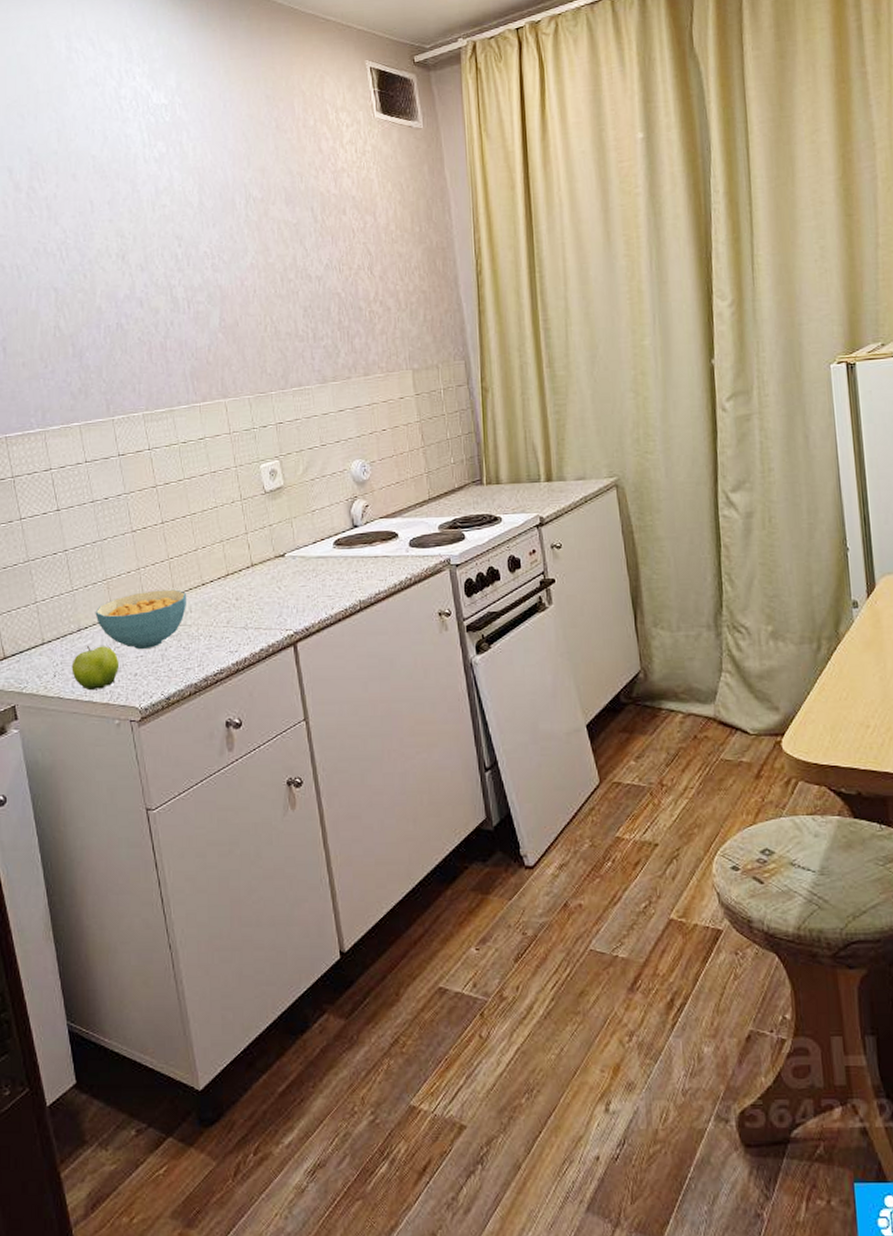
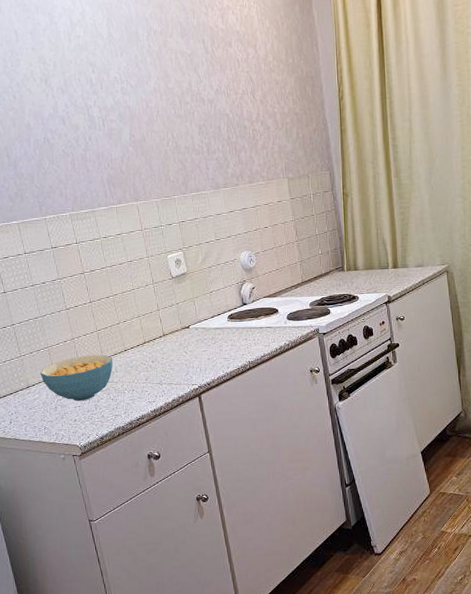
fruit: present [71,645,119,691] -> none [24,398,61,433]

